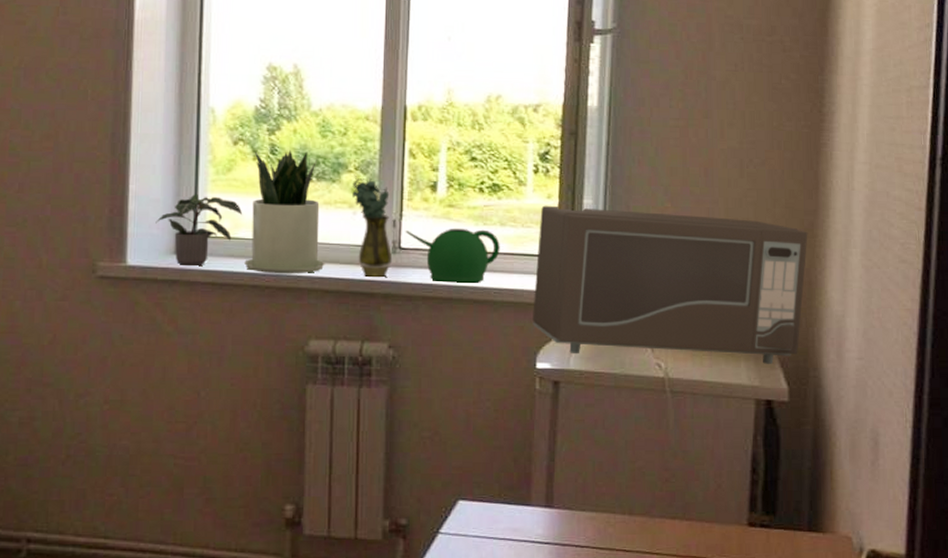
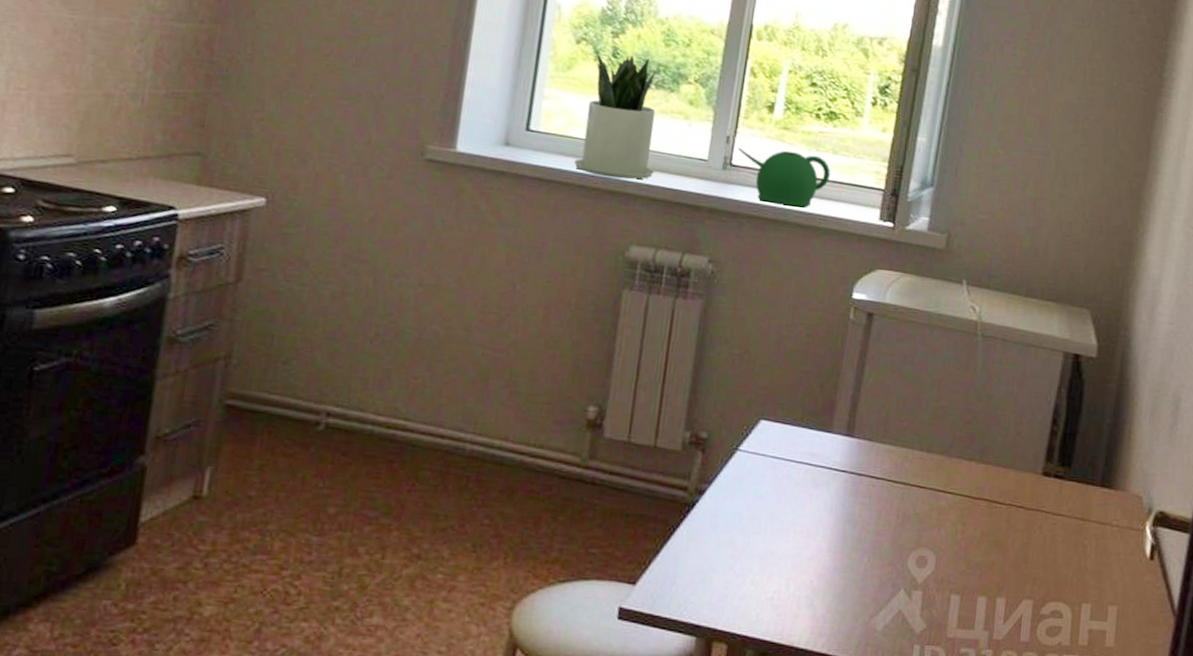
potted plant: present [155,193,243,267] -> none [489,87,578,161]
vase: present [352,174,393,278] -> none [687,86,727,192]
microwave: present [533,205,808,364] -> none [854,138,1135,319]

